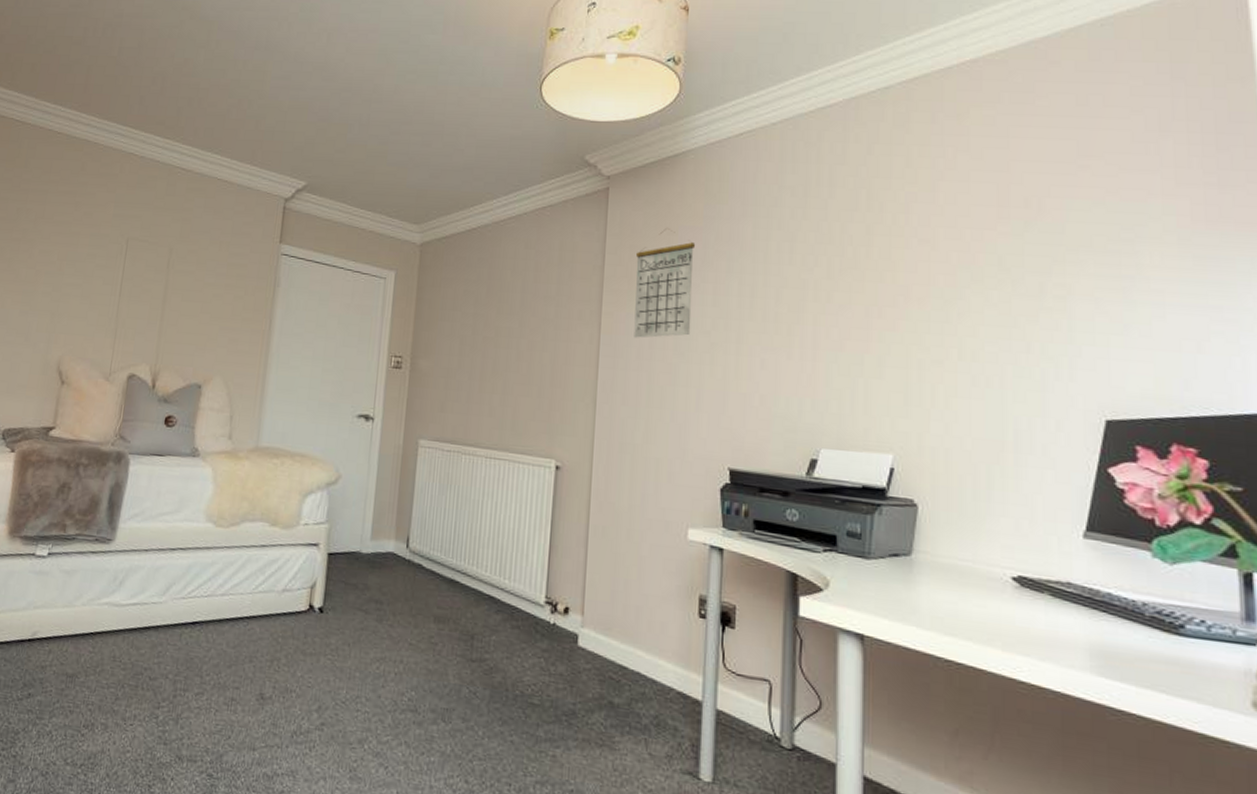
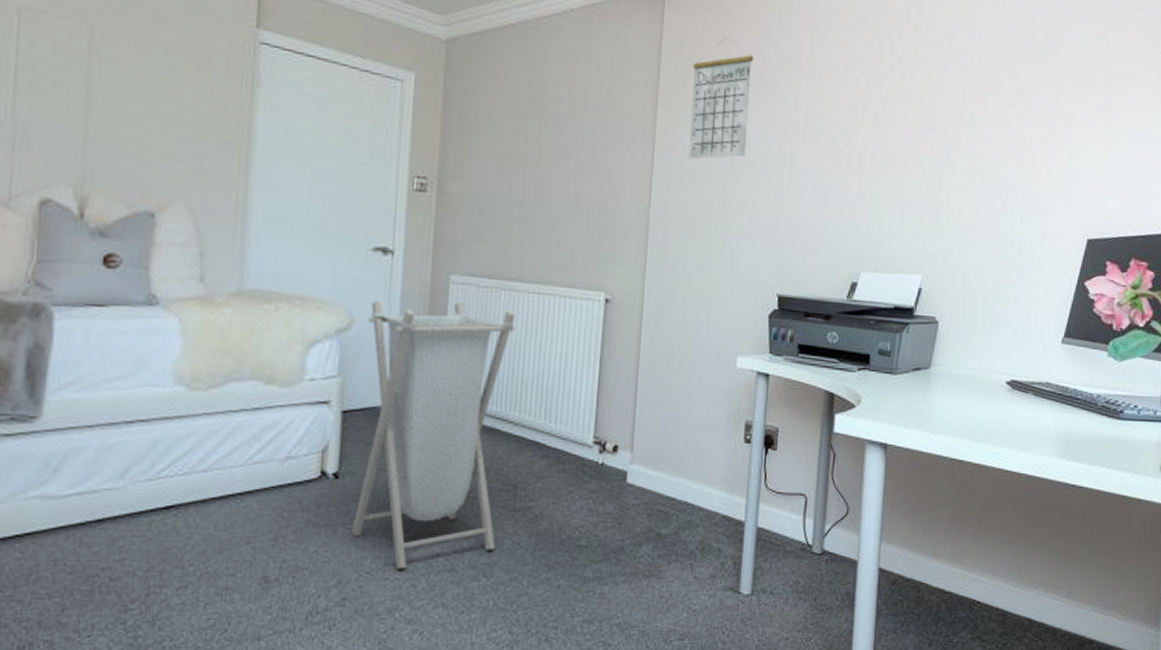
laundry hamper: none [331,459,474,703] -> present [351,299,516,569]

